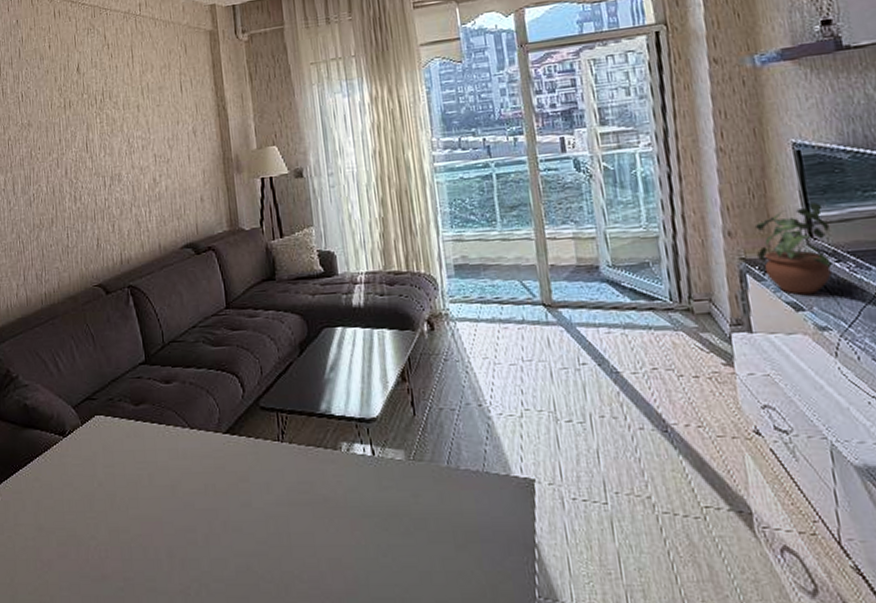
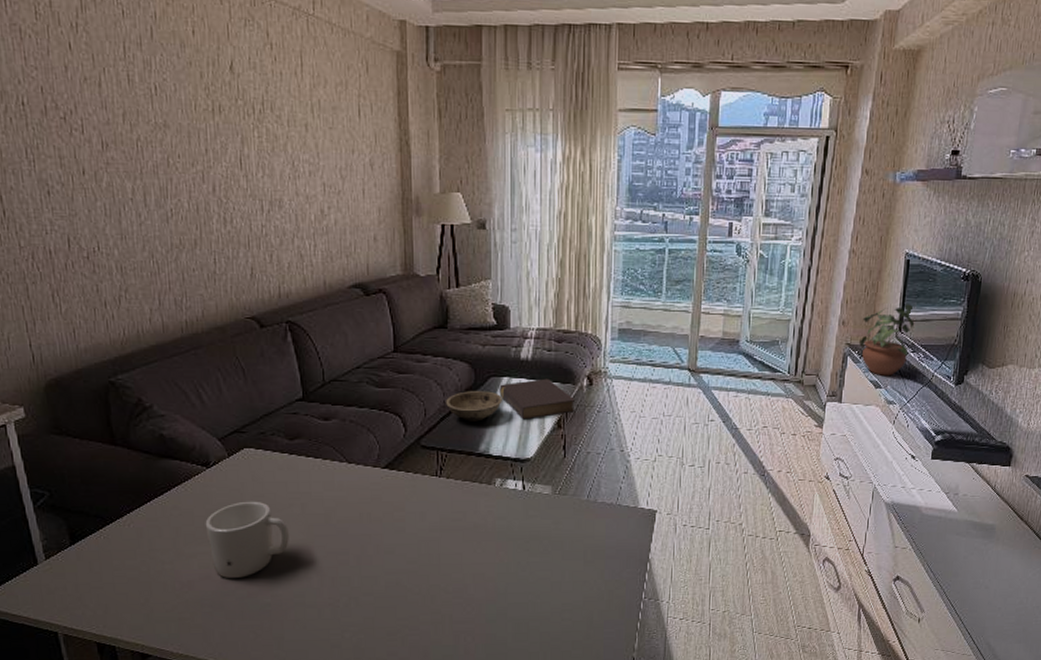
mug: none [62,471,139,559] -> present [205,501,289,579]
bowl: none [281,343,339,378] -> present [446,391,502,422]
book: none [334,326,418,374] -> present [499,378,575,420]

